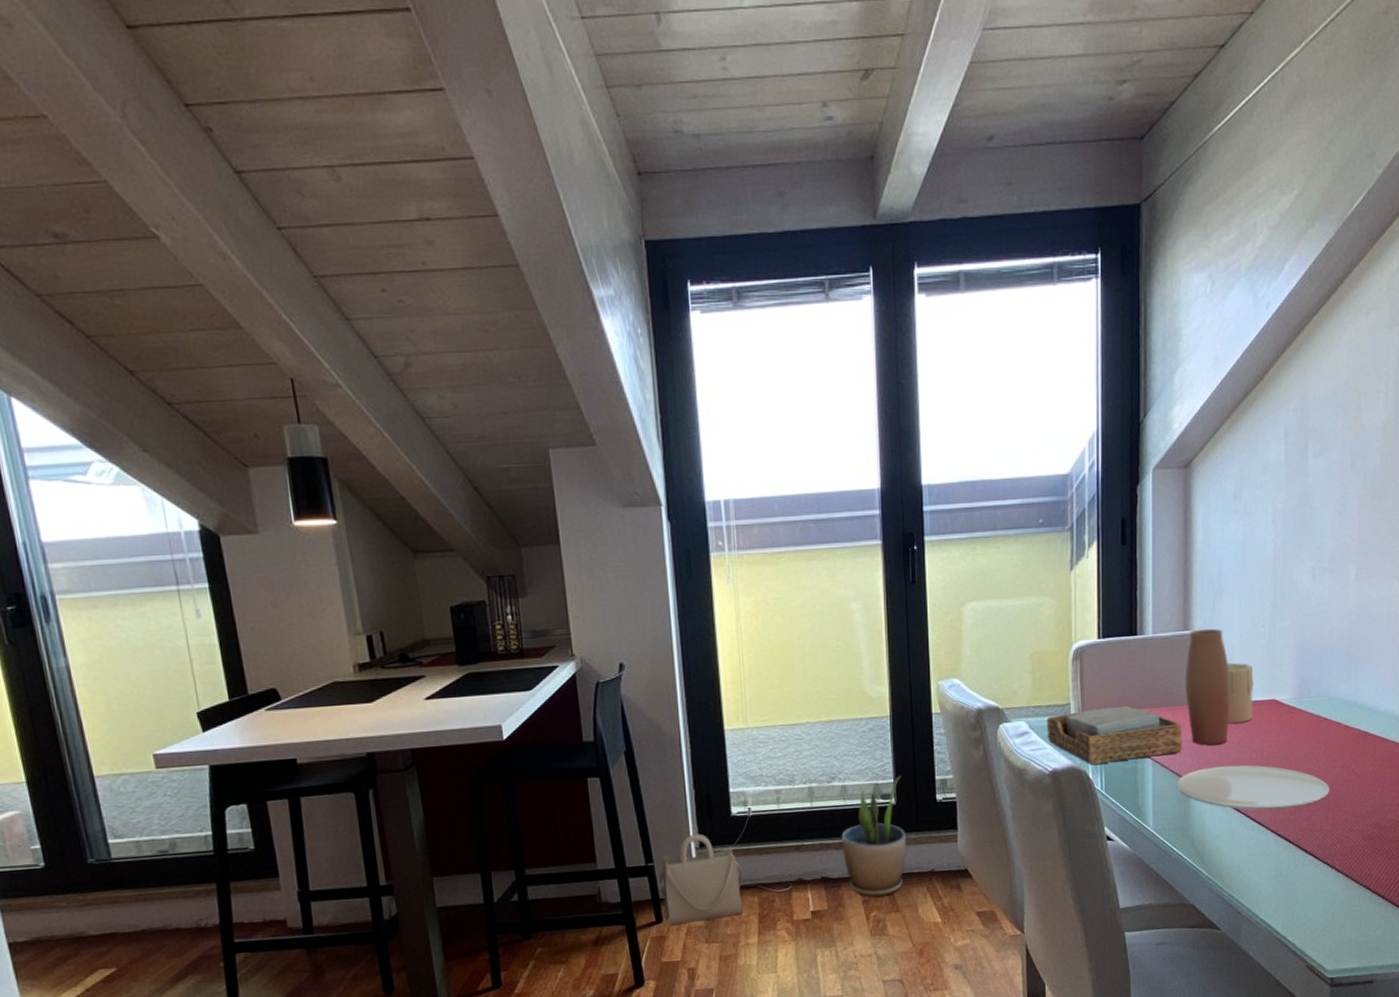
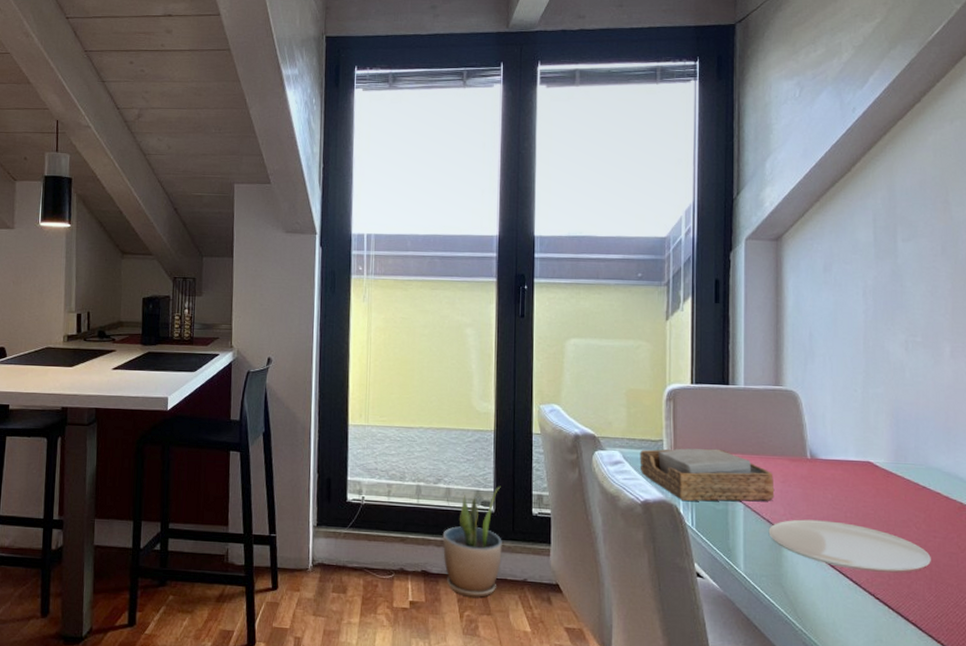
handbag: present [660,833,743,925] -> none [279,513,352,594]
vase: present [1186,628,1231,745] -> none [777,386,824,499]
candle: present [1227,662,1254,724] -> none [820,420,847,481]

